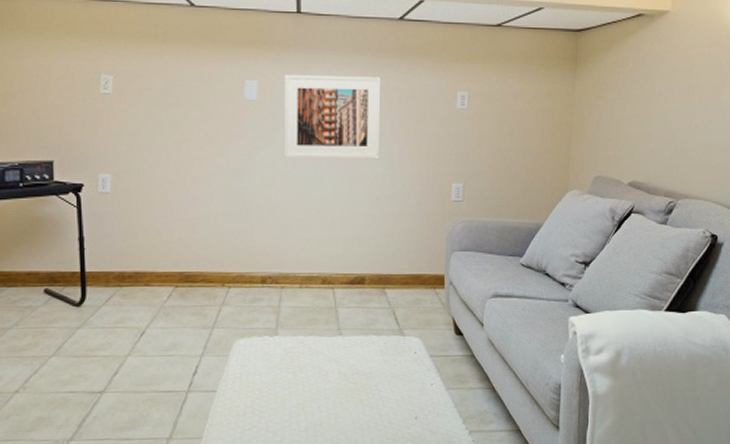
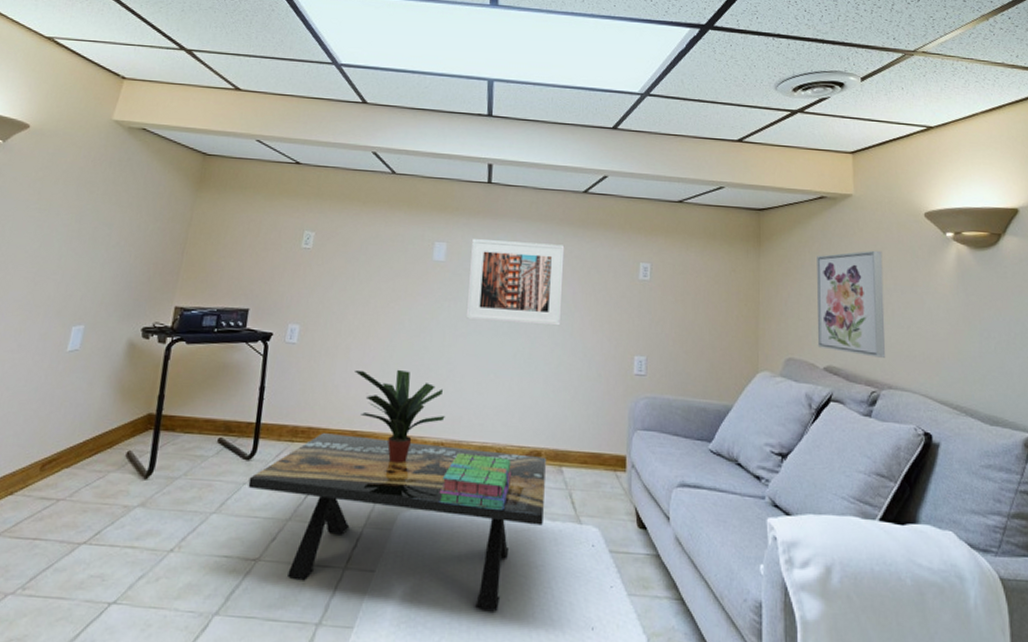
coffee table: none [82,276,370,413] -> present [248,433,546,611]
potted plant: none [175,211,270,298] -> present [355,369,445,464]
stack of books: none [271,284,338,331] -> present [438,453,512,510]
wall art: none [624,67,692,171] -> present [816,250,886,358]

